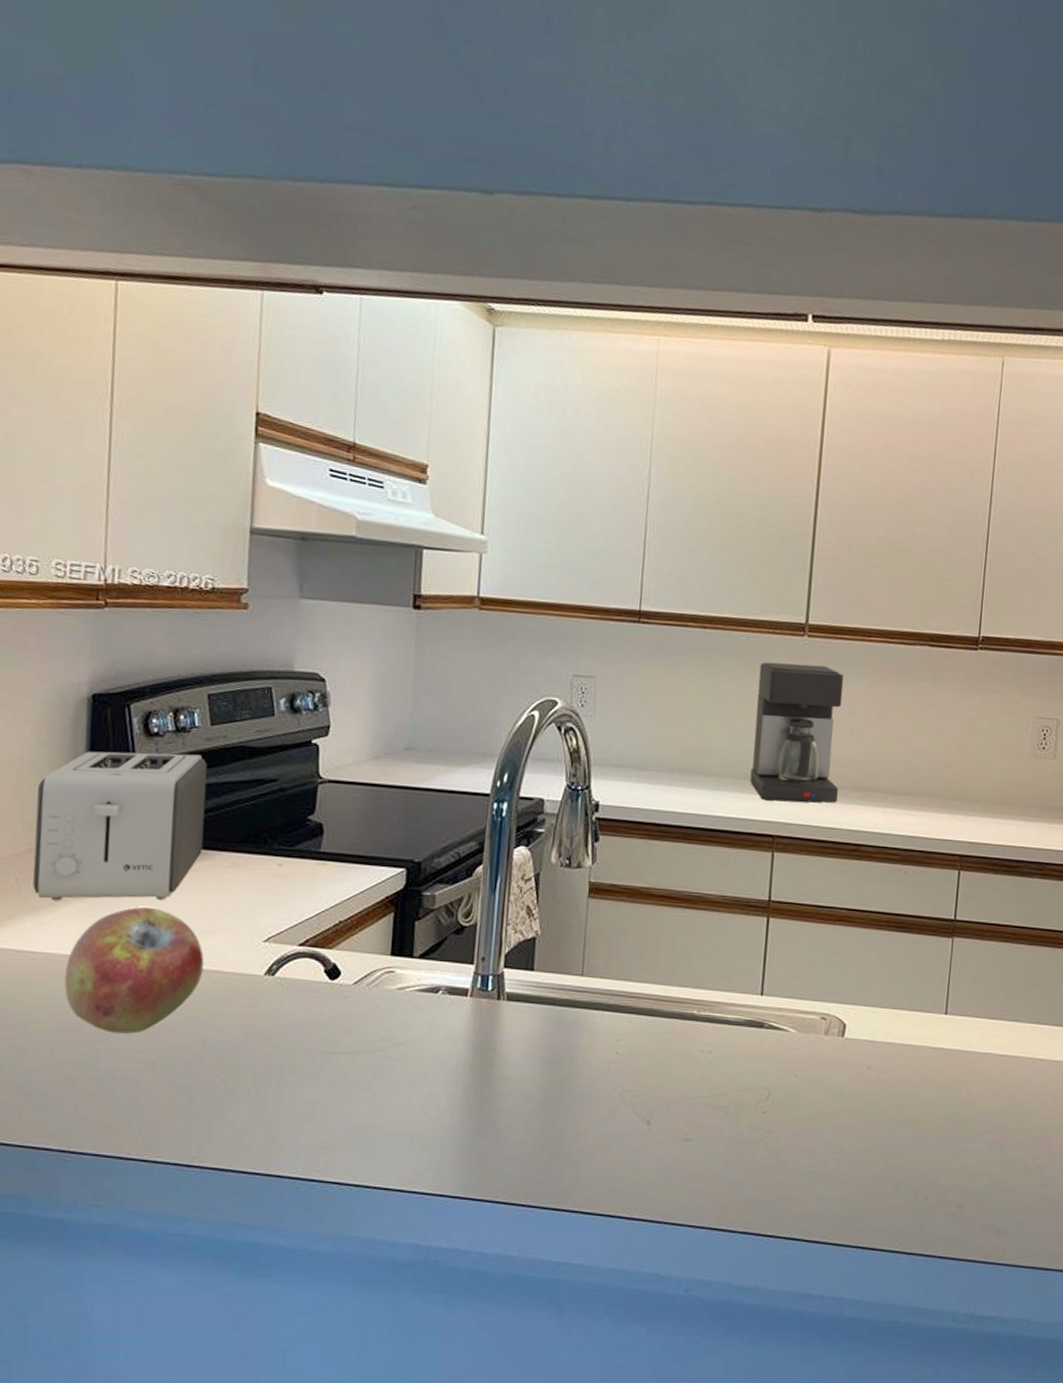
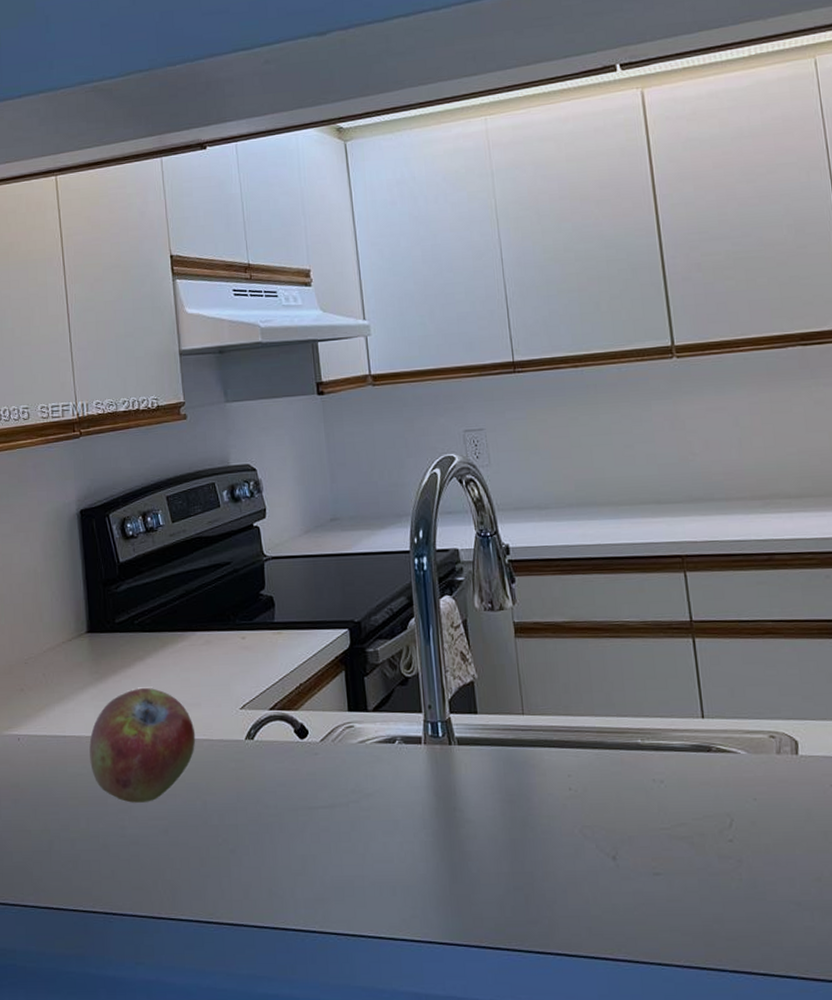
toaster: present [33,751,207,901] -> none [50,550,181,690]
coffee maker: present [750,662,844,804] -> none [636,383,739,522]

